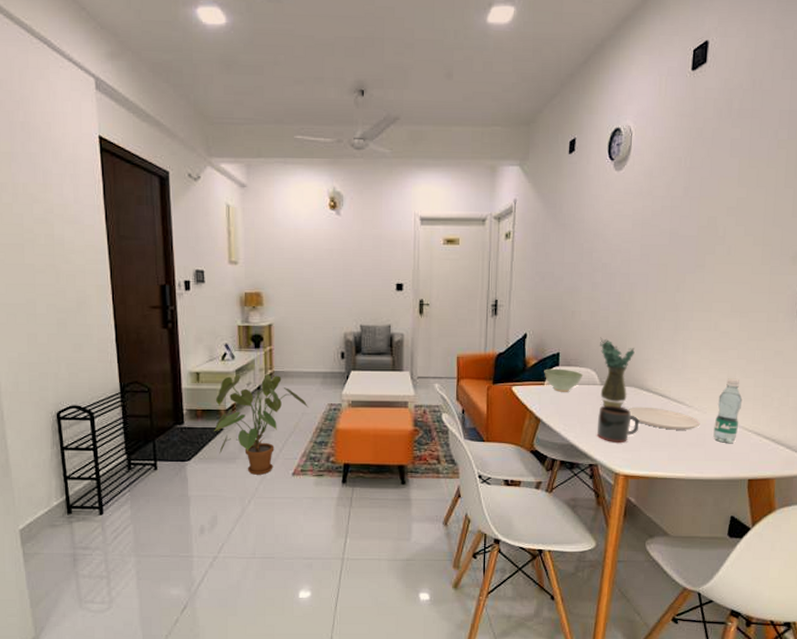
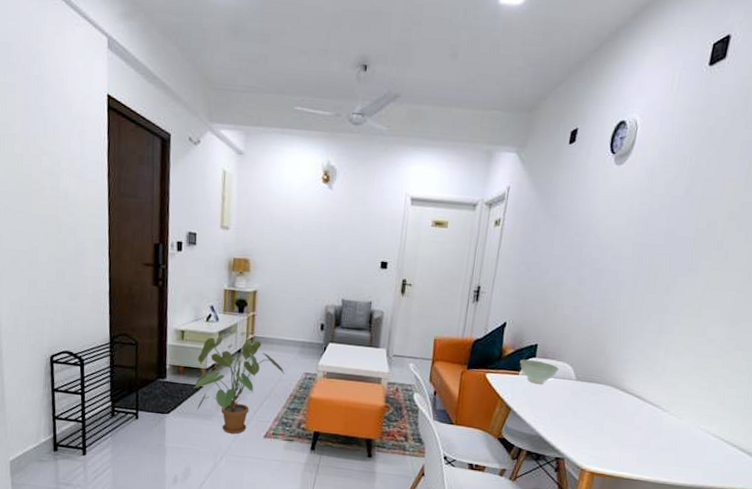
mug: present [596,405,640,444] -> none [566,401,612,440]
vase: present [600,337,635,408] -> none [574,332,615,405]
plate: present [627,407,700,430] -> none [601,405,675,434]
bottle: present [713,378,743,443] -> none [686,386,722,452]

